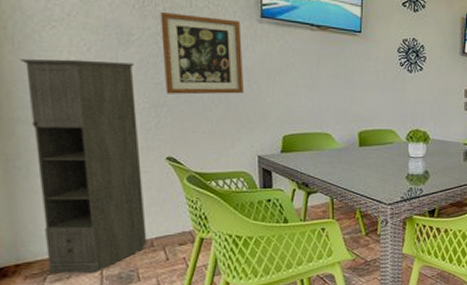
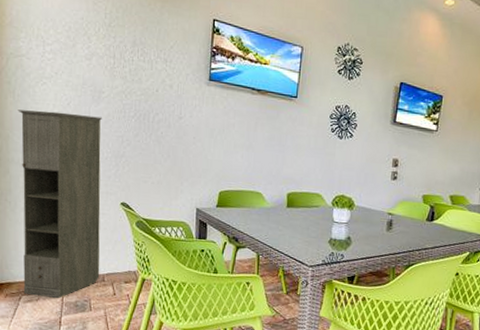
wall art: present [160,11,244,95] -> none [125,72,192,150]

